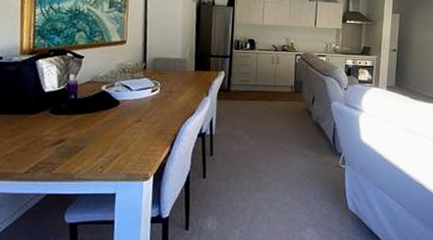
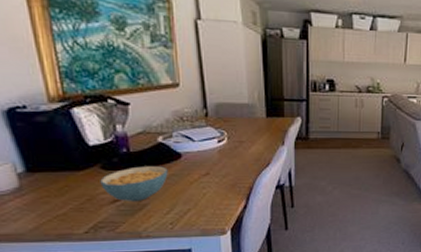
cereal bowl: none [47,112,106,145] -> present [100,166,168,202]

